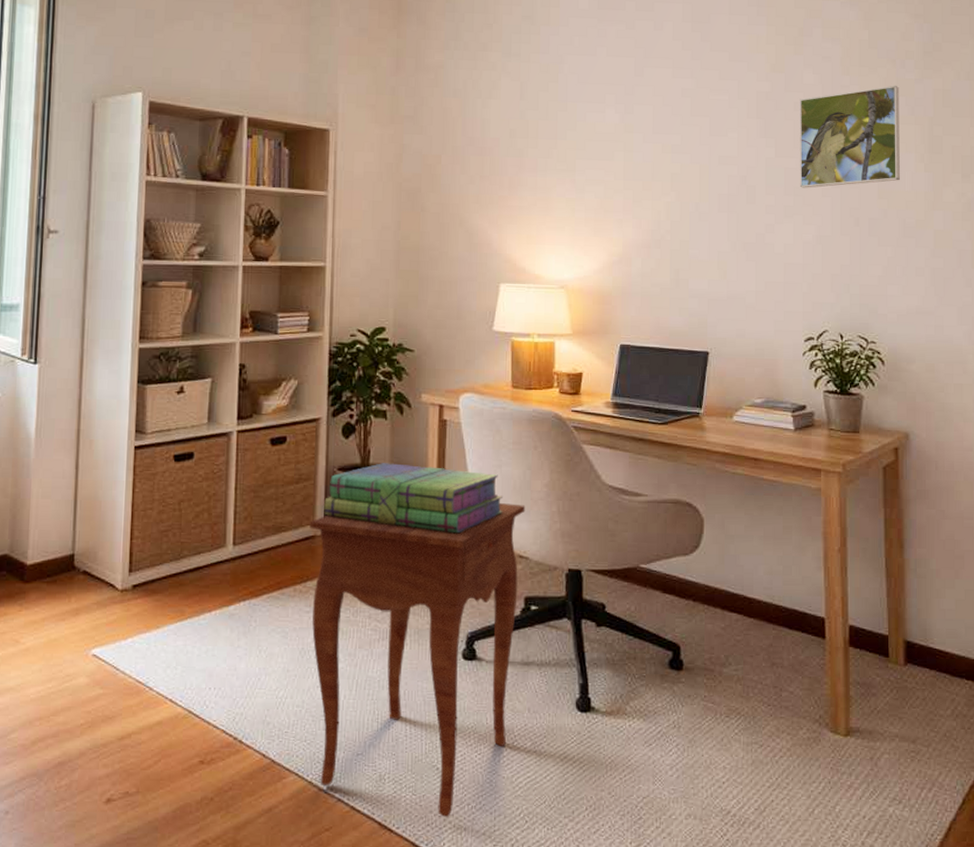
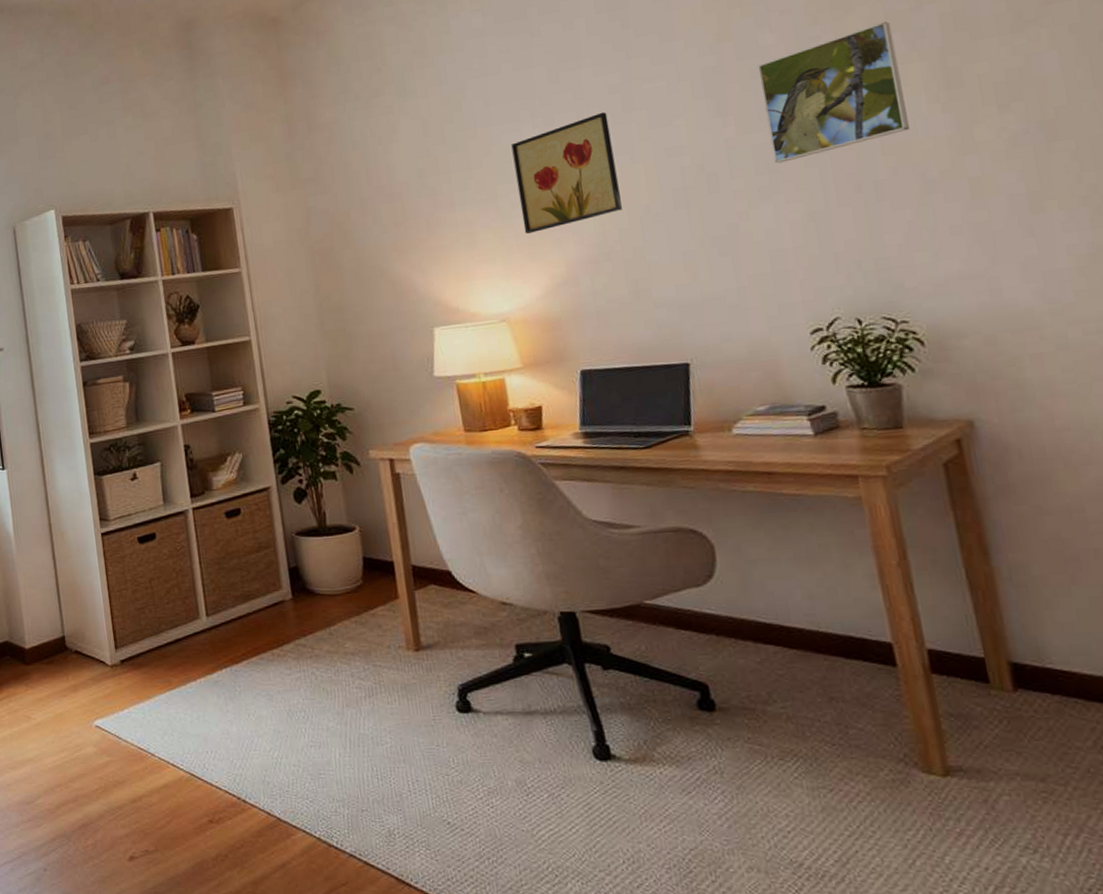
side table: present [310,503,526,818] -> none [276,550,519,873]
stack of books: present [324,463,502,534] -> none [287,521,476,586]
wall art: none [593,111,678,210] -> present [511,111,622,234]

